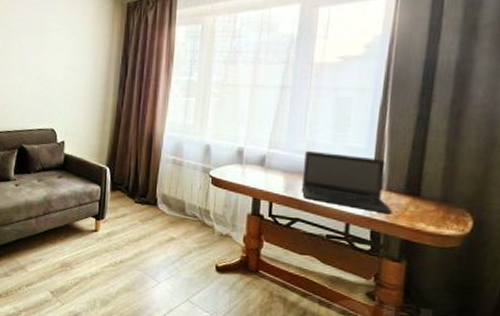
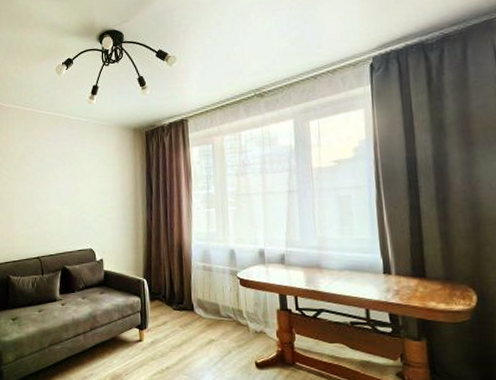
laptop: present [301,150,392,215] -> none [319,245,405,297]

